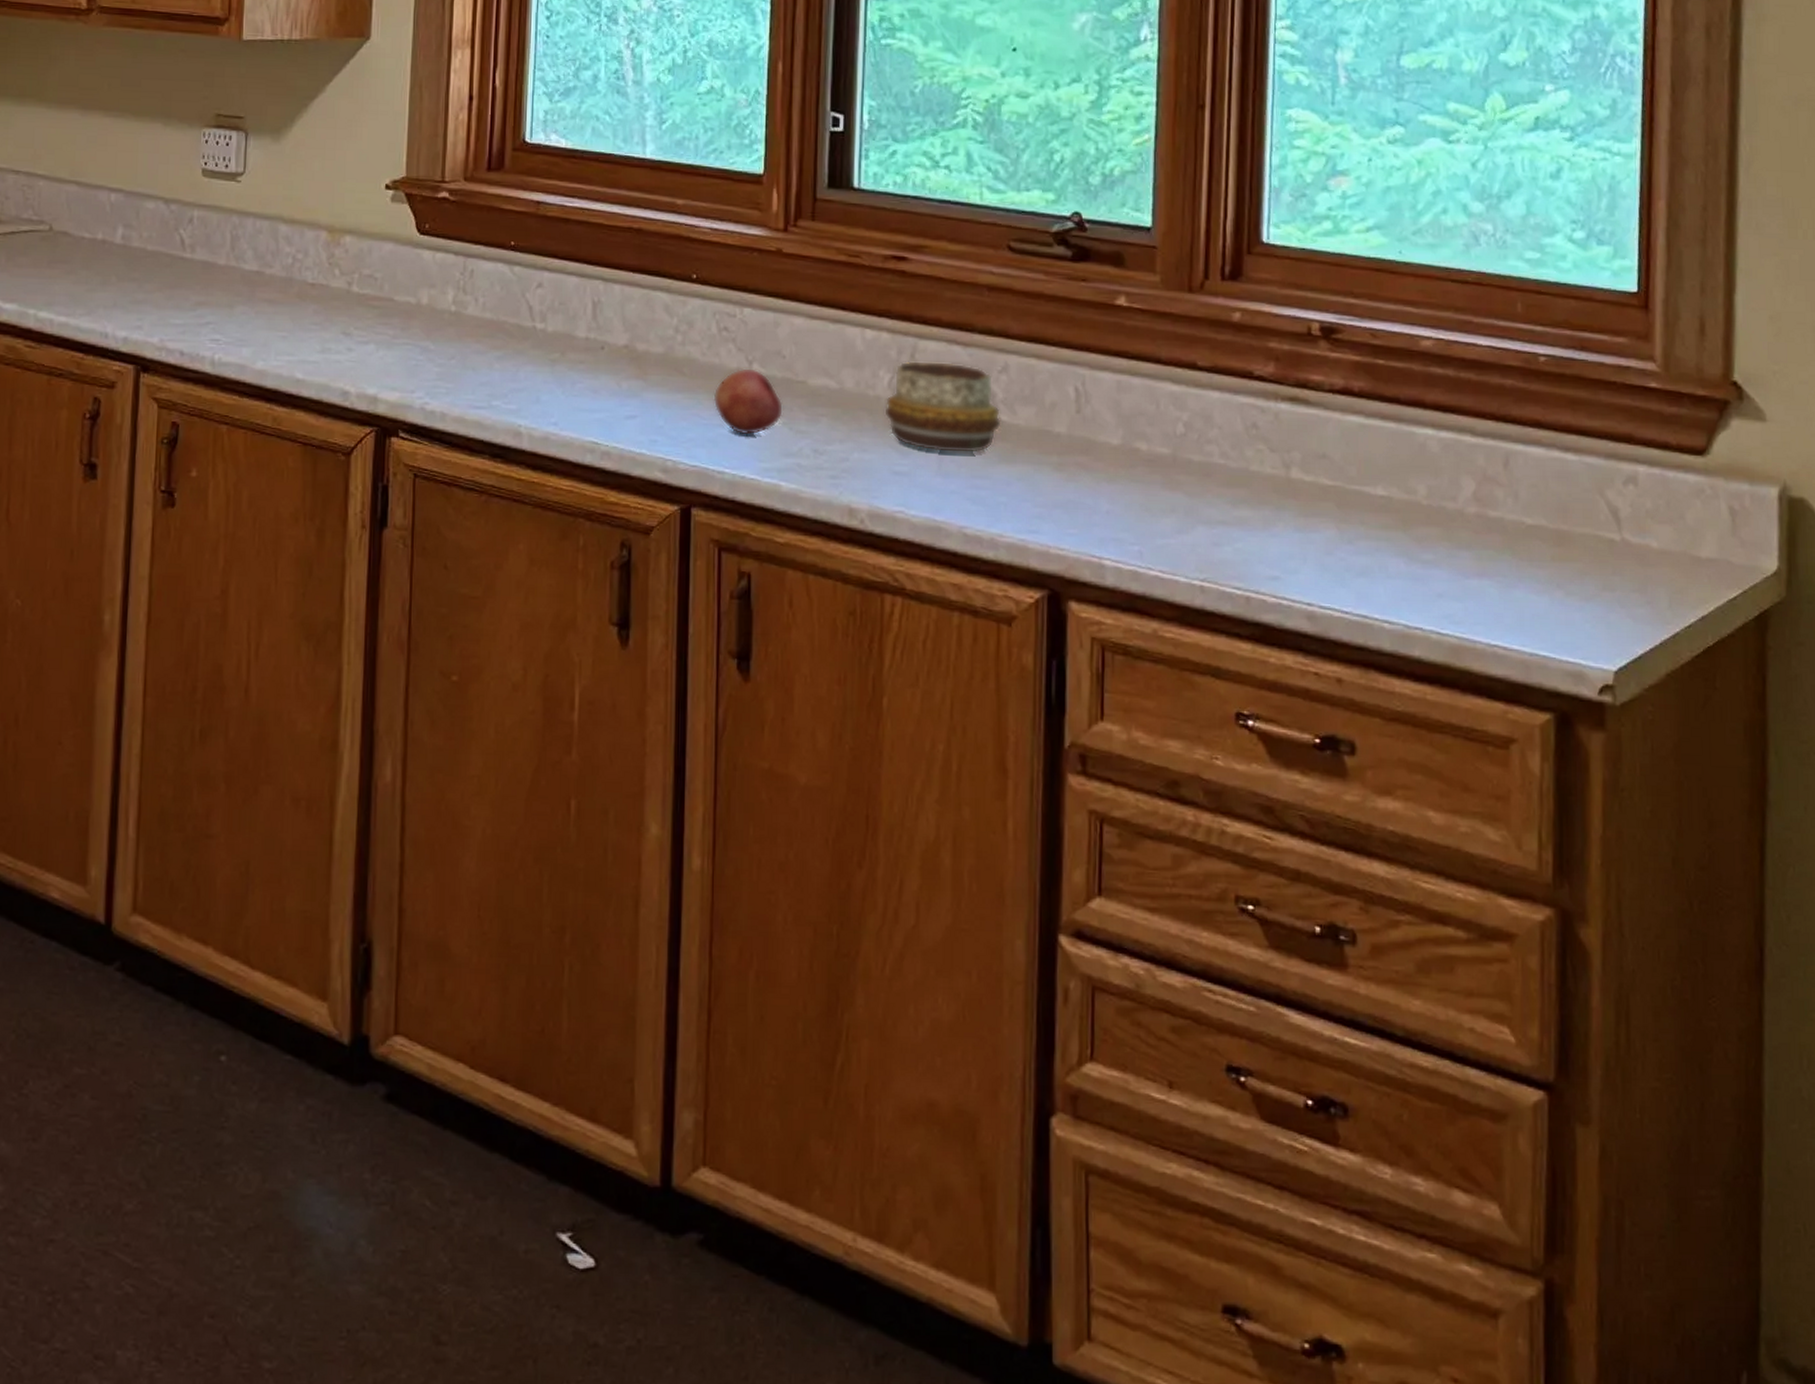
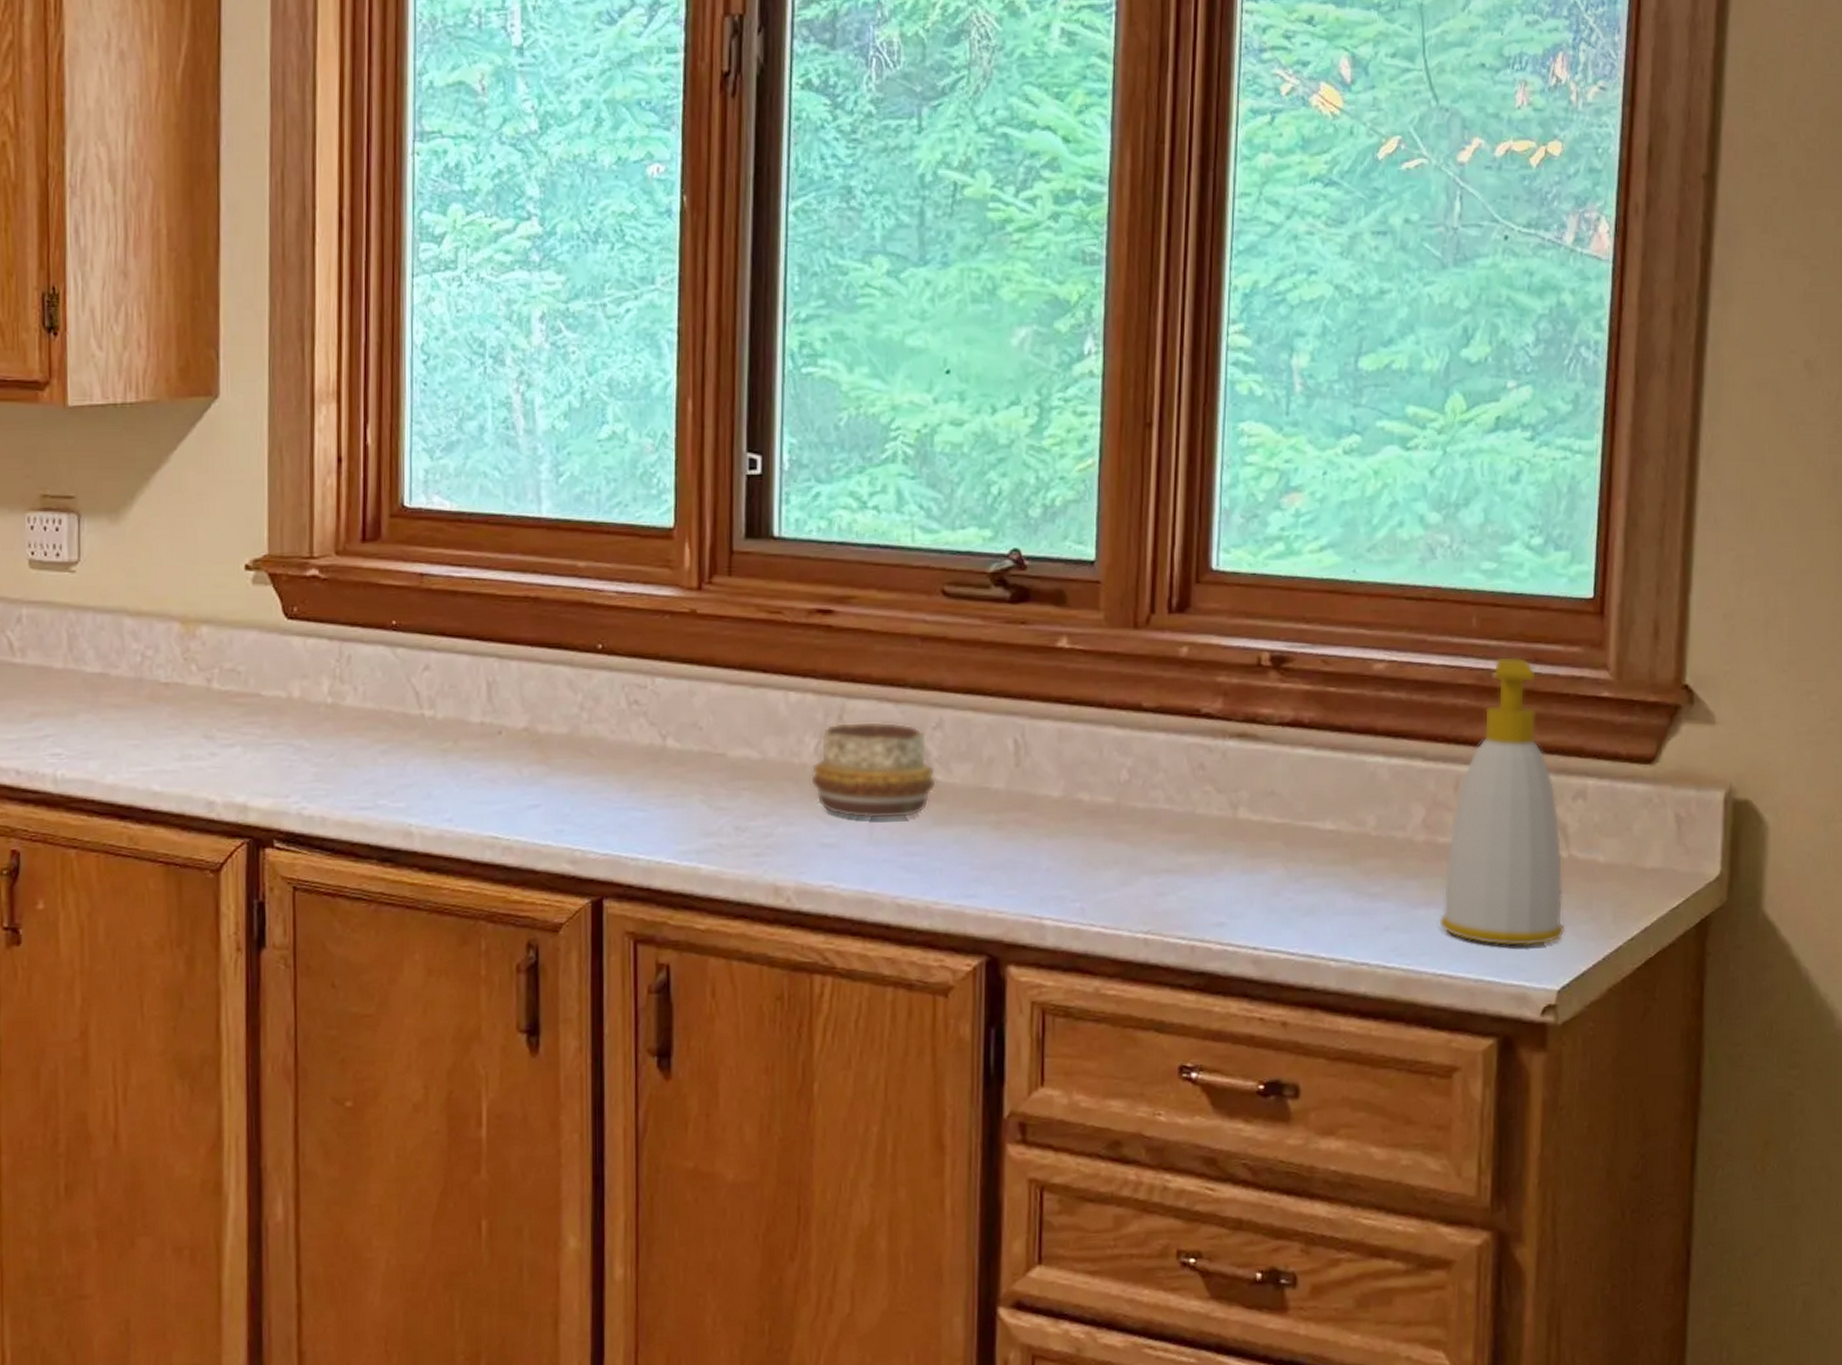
fruit: present [713,368,783,435] -> none [624,744,701,817]
soap bottle: none [1492,341,1621,625] -> present [1439,656,1565,947]

